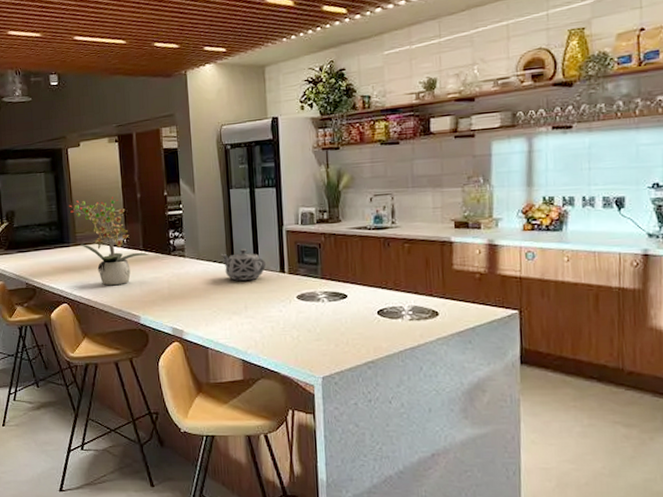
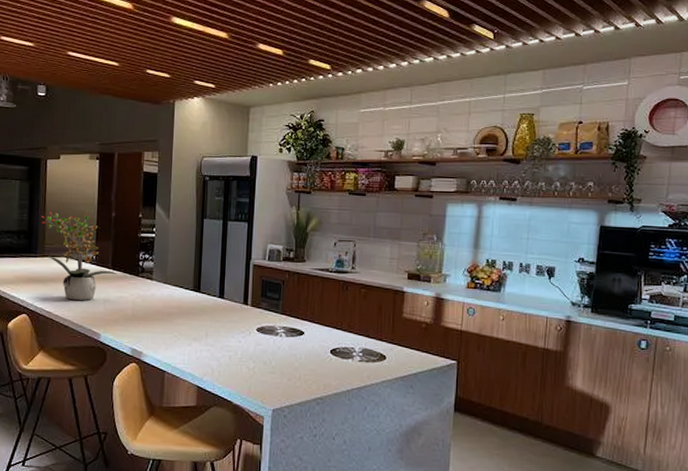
teapot: present [220,248,267,281] -> none [188,277,231,309]

